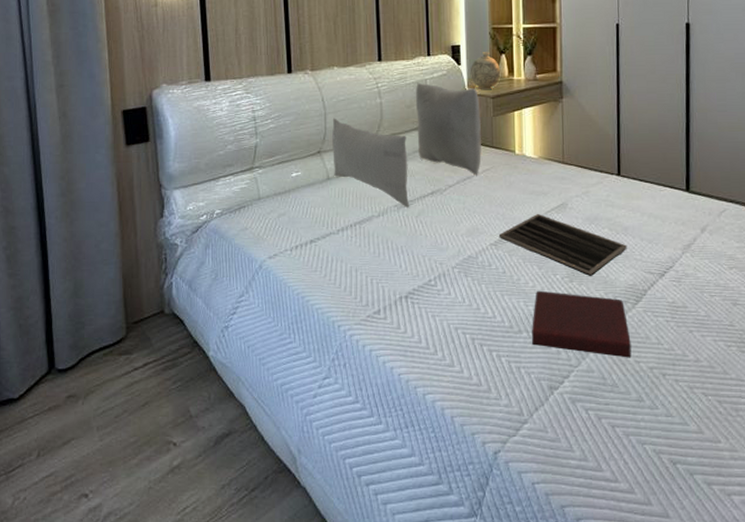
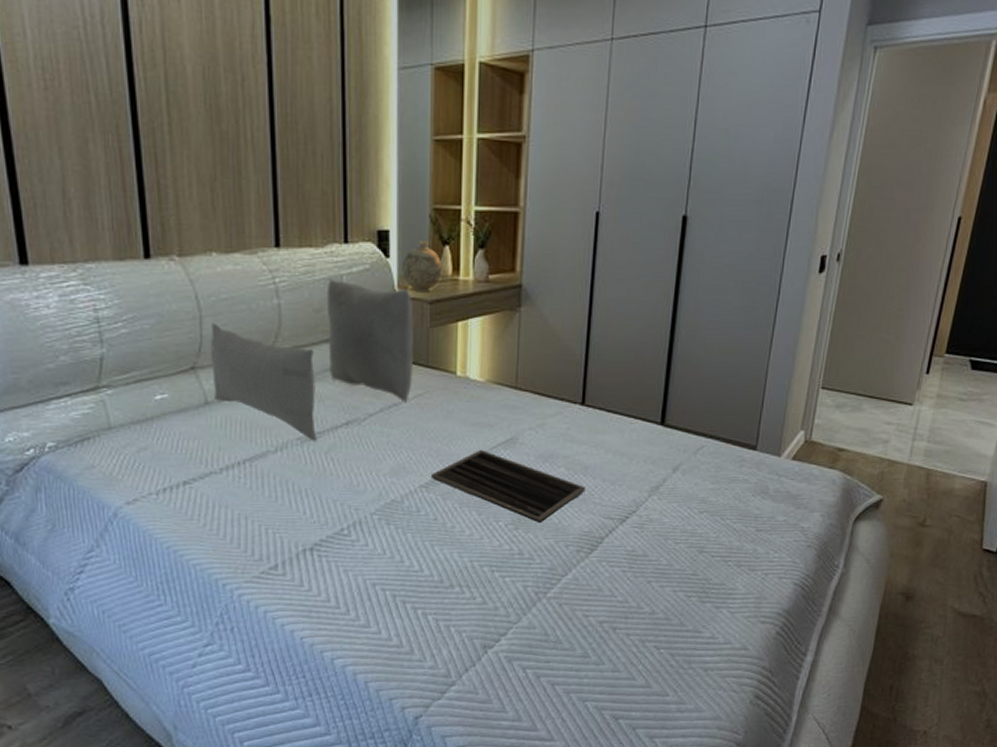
book: present [532,290,632,358] -> none [466,539,581,612]

